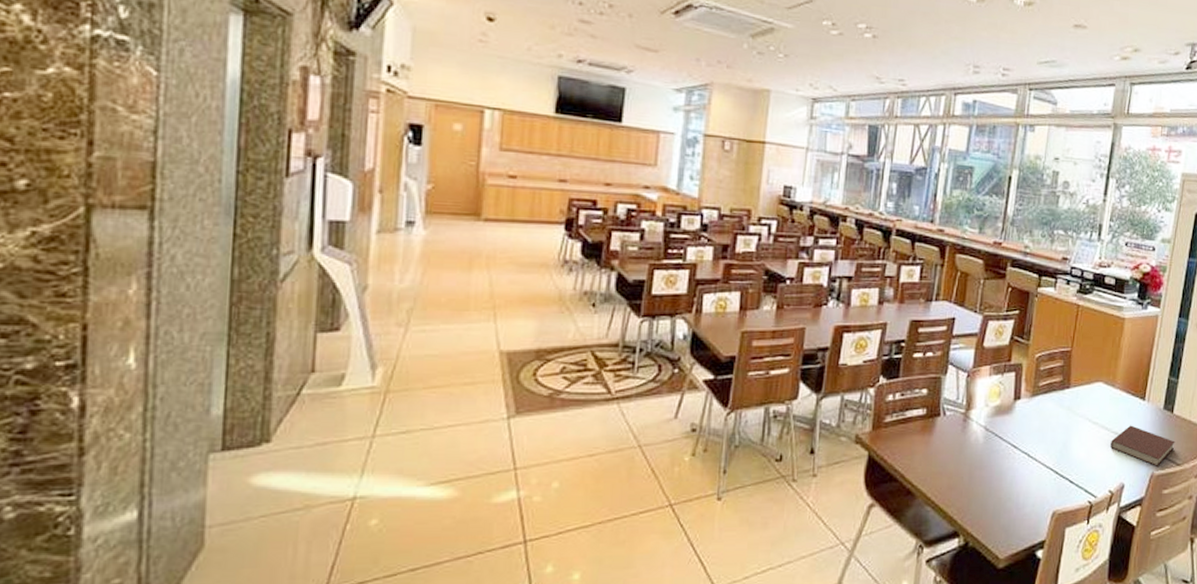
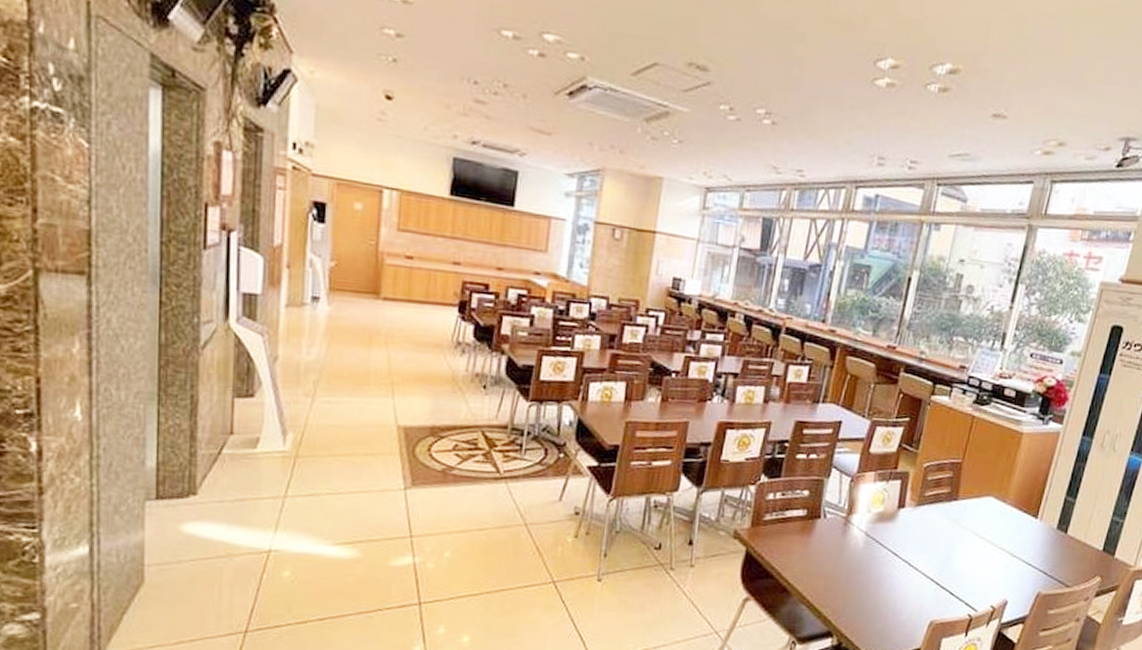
notebook: present [1110,425,1175,466] -> none [996,542,1067,586]

